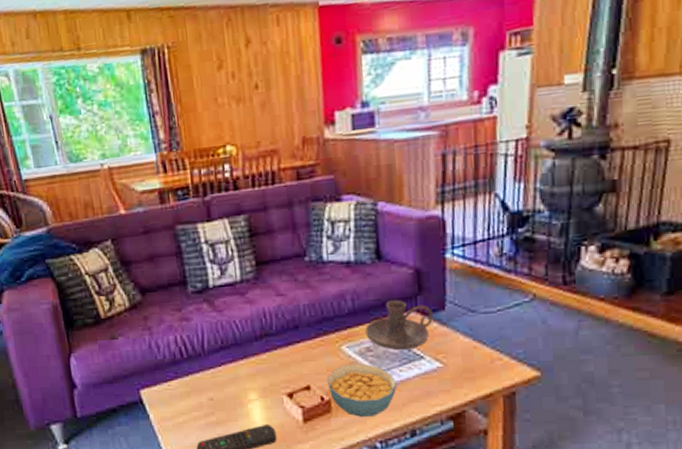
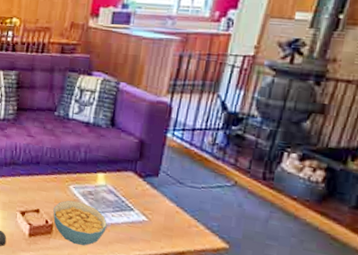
candle holder: present [365,299,433,351] -> none [90,159,148,202]

